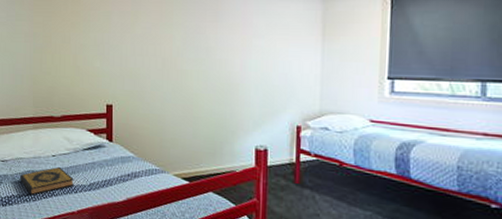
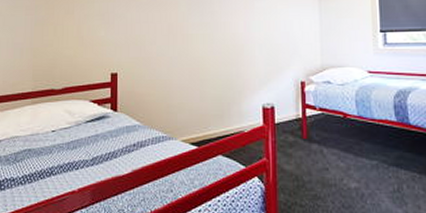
hardback book: present [20,167,74,195] -> none [15,143,75,176]

